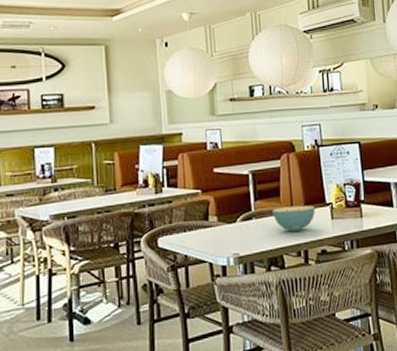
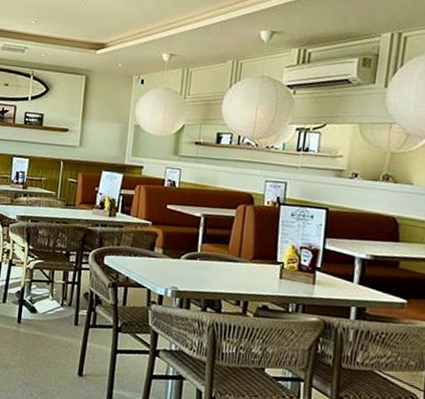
cereal bowl: present [272,205,315,232] -> none [218,254,264,282]

